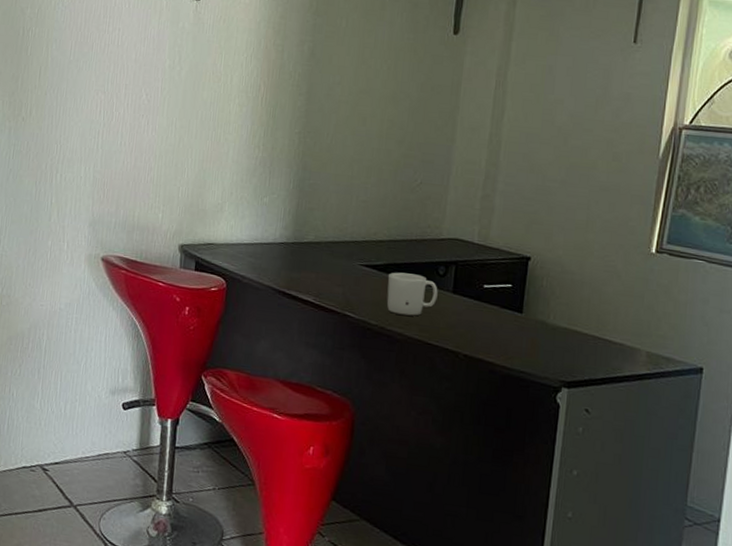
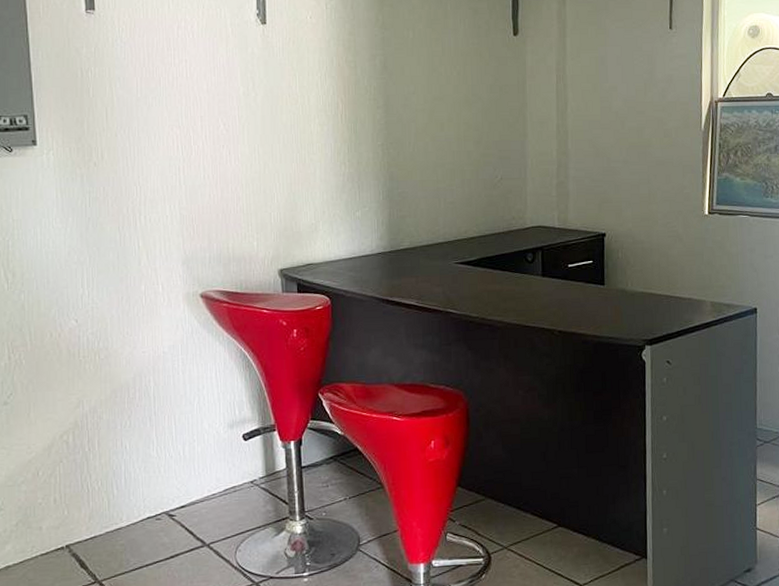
mug: present [386,272,438,317] -> none [482,264,529,305]

